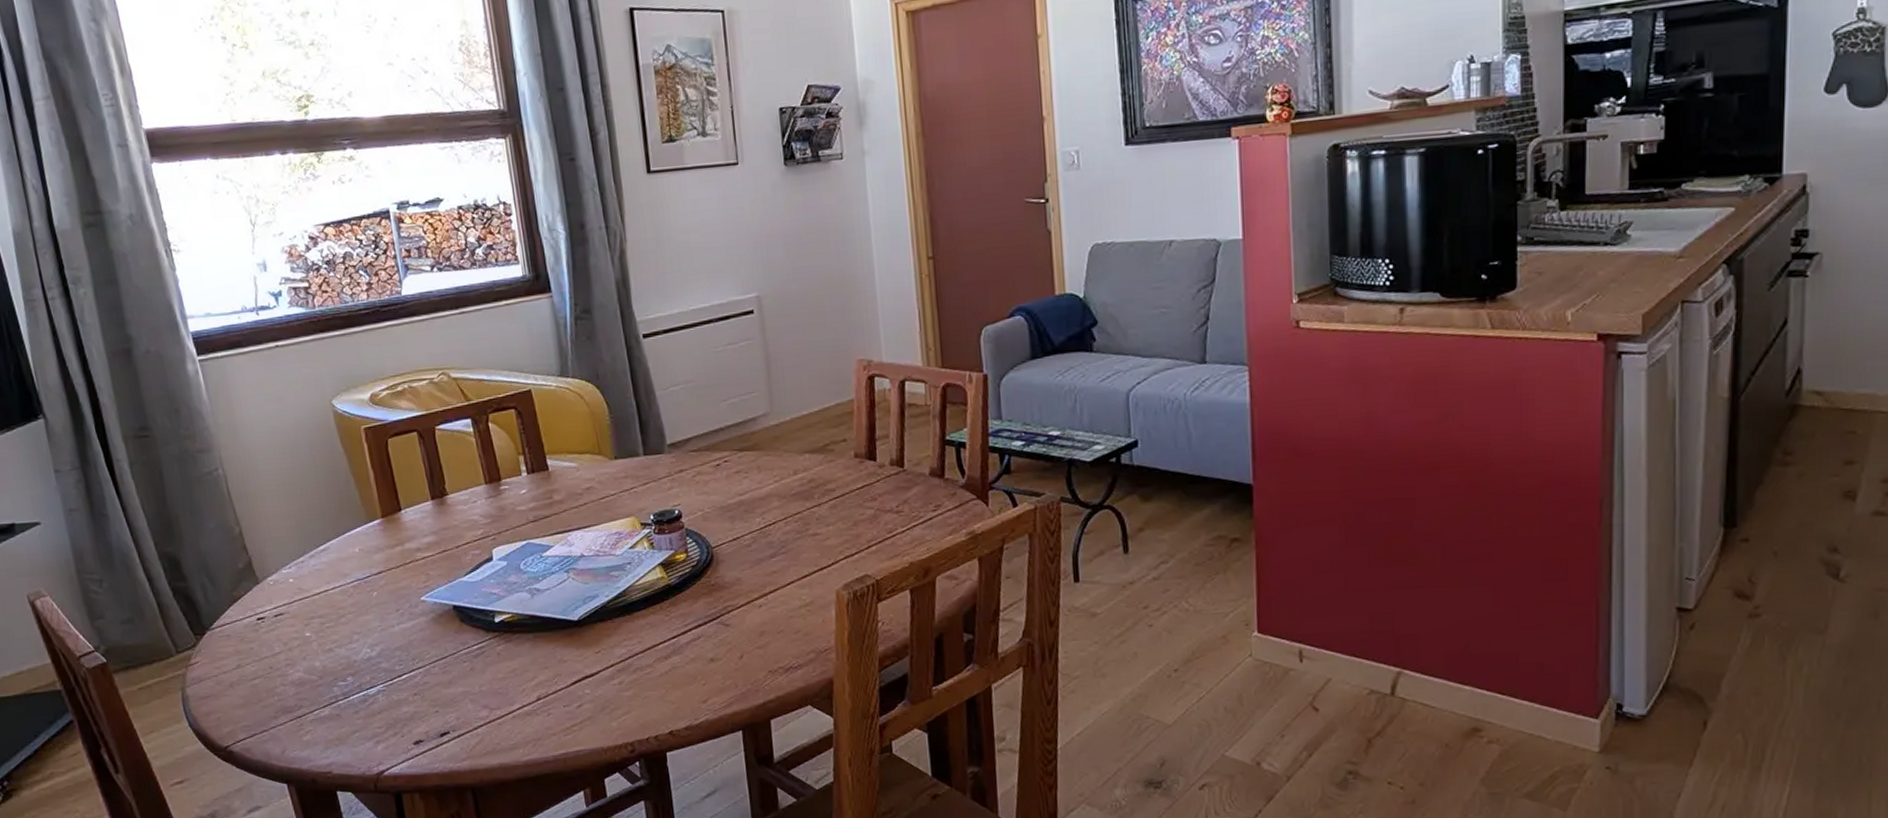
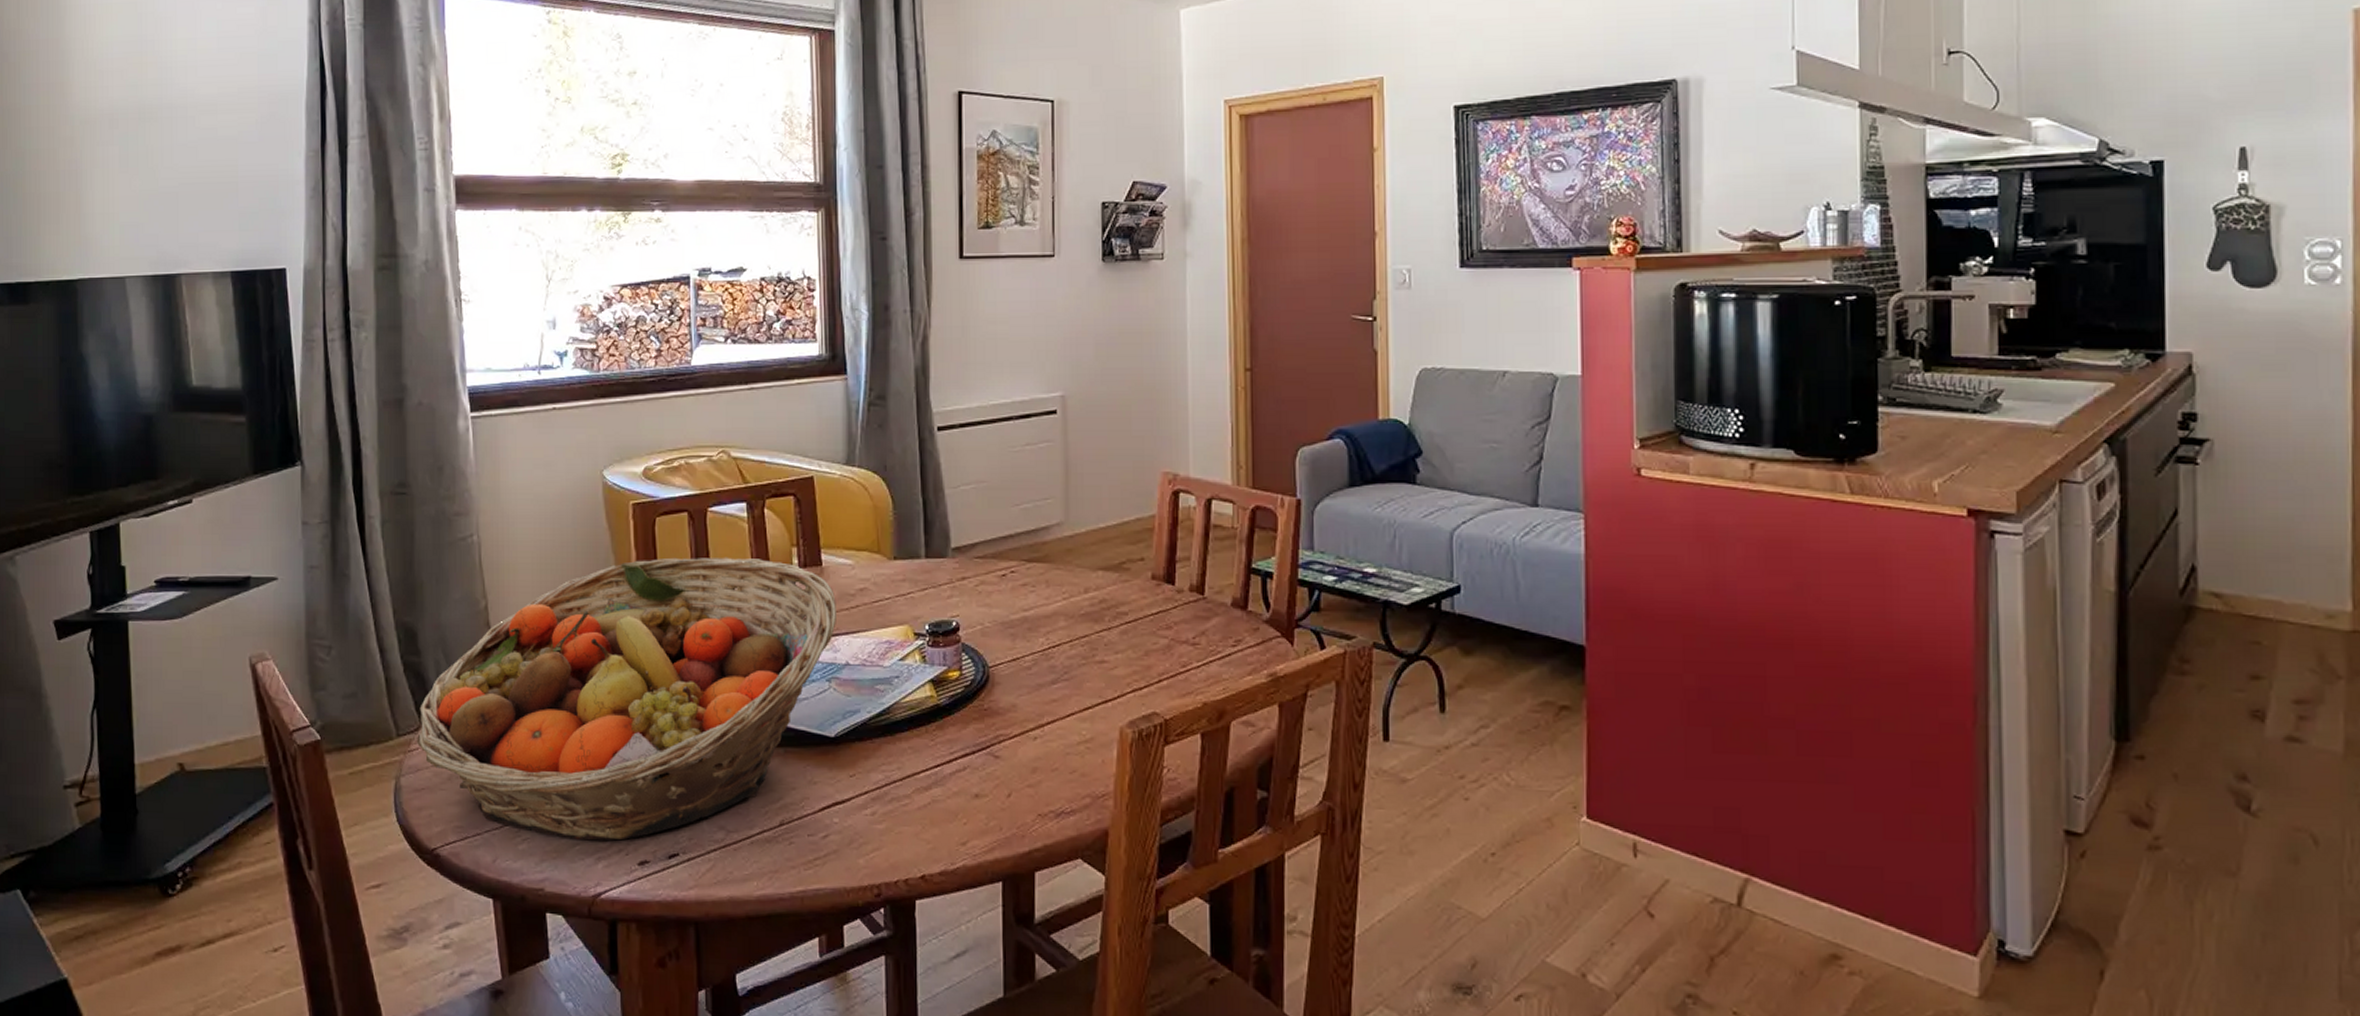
fruit basket: none [193,468,568,728] -> present [417,557,836,841]

